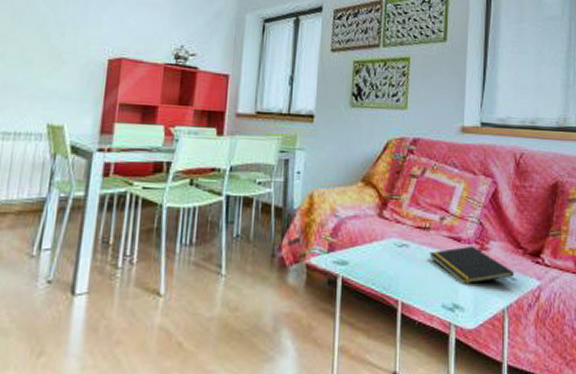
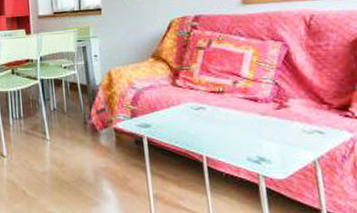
notepad: present [429,245,515,285] -> none [226,104,322,140]

